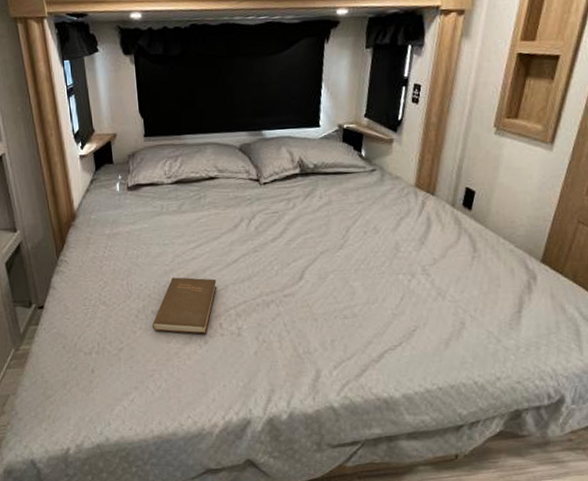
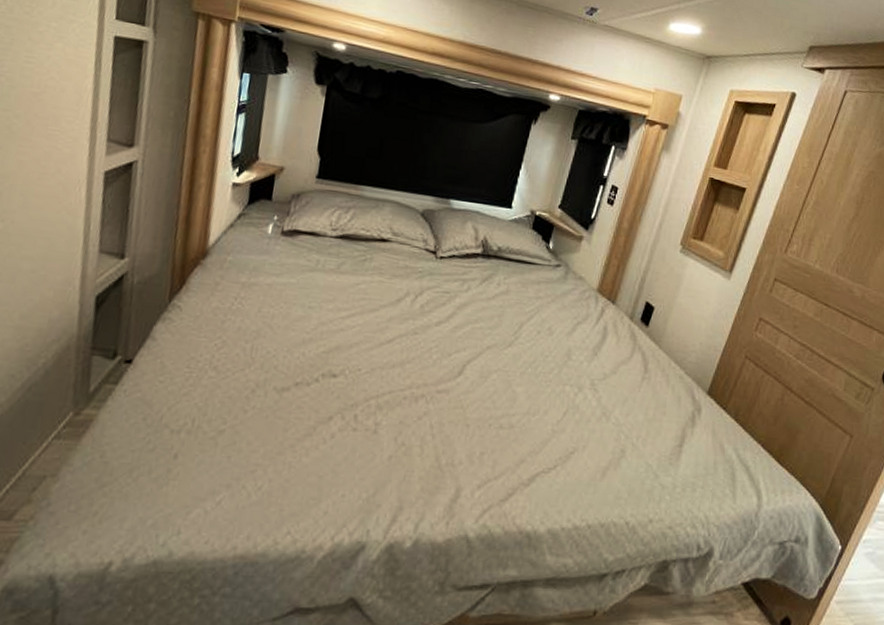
book: present [152,277,217,335] -> none [270,349,363,426]

